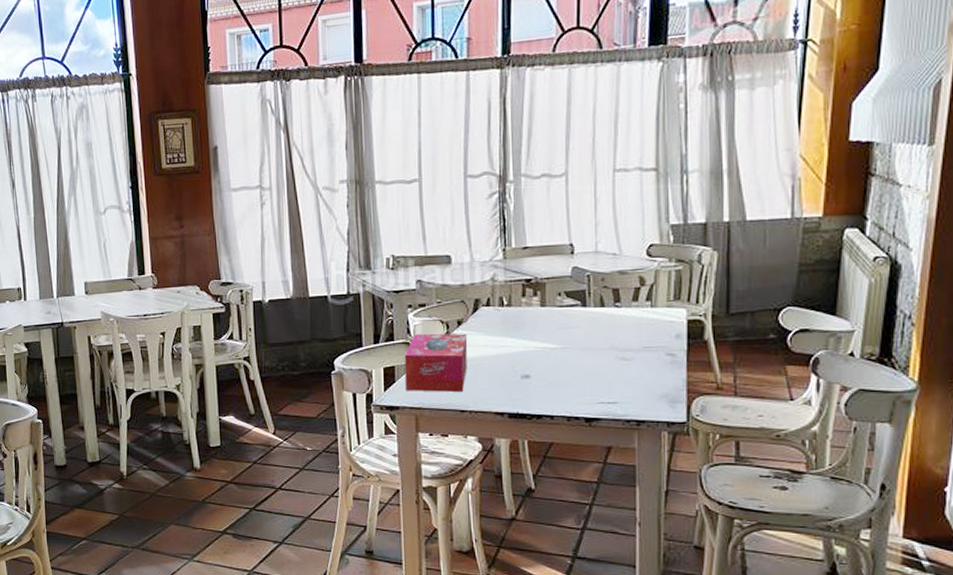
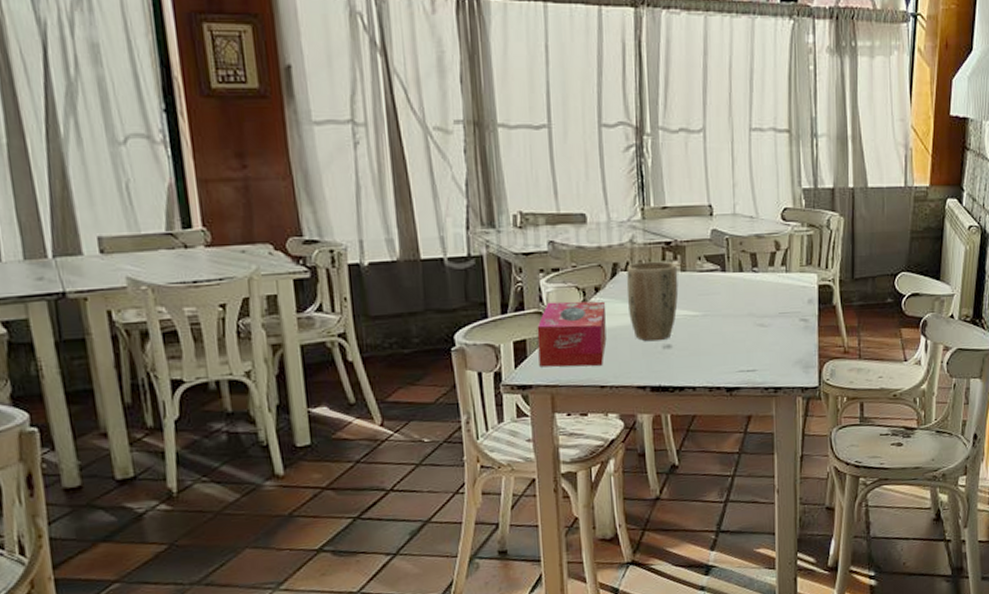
plant pot: none [487,297,538,371] -> present [626,261,679,342]

